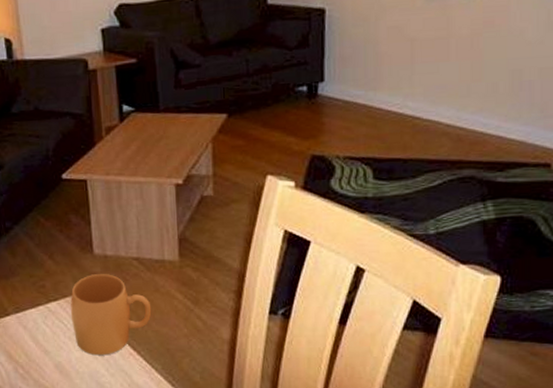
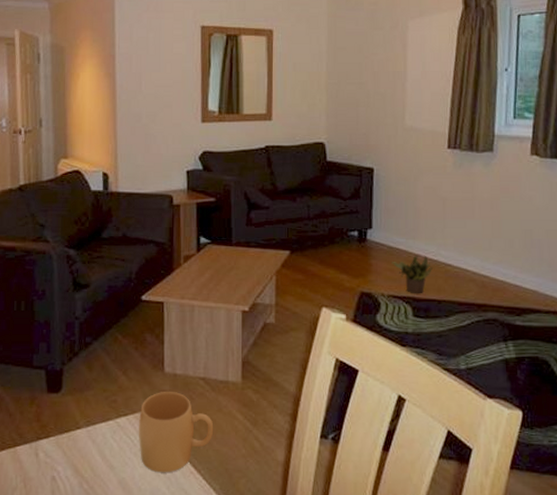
potted plant: none [348,109,397,153] -> present [392,256,433,293]

